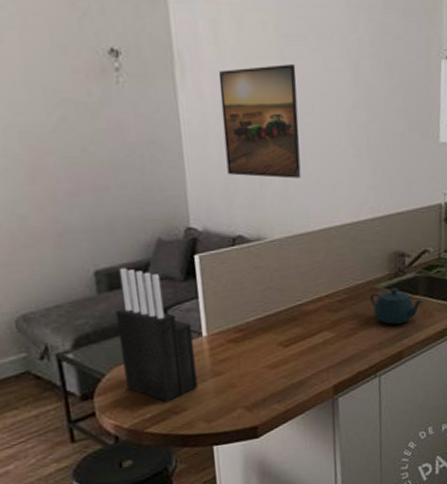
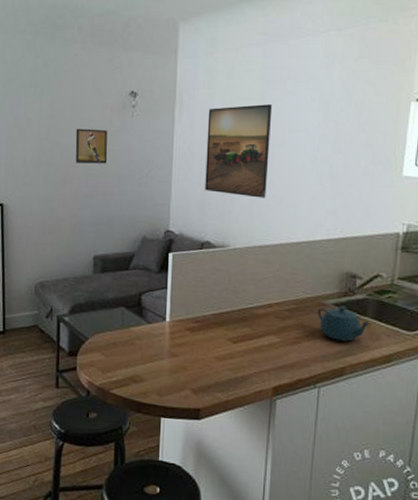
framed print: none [37,102,92,151] -> present [75,128,108,164]
knife block: present [115,267,199,402] -> none [102,256,159,371]

